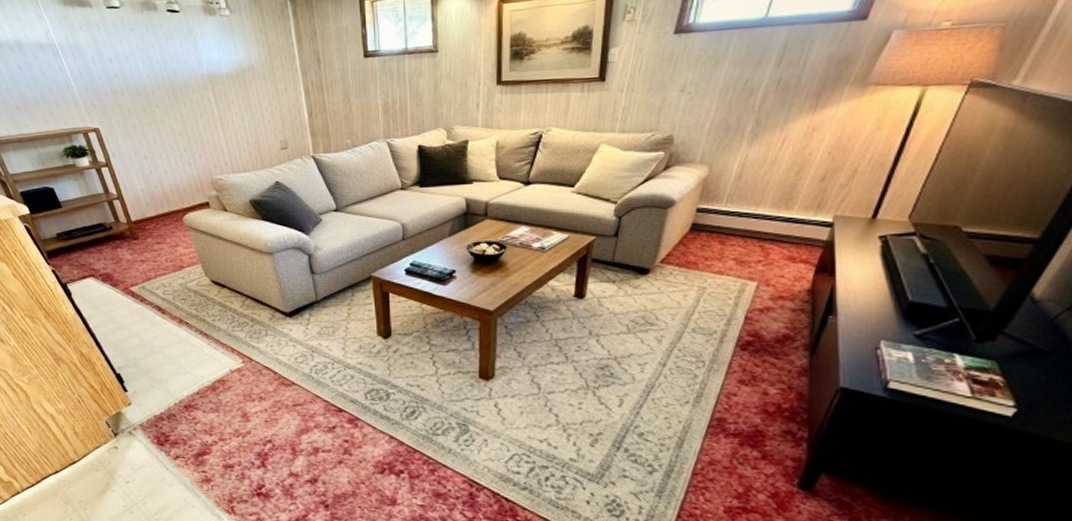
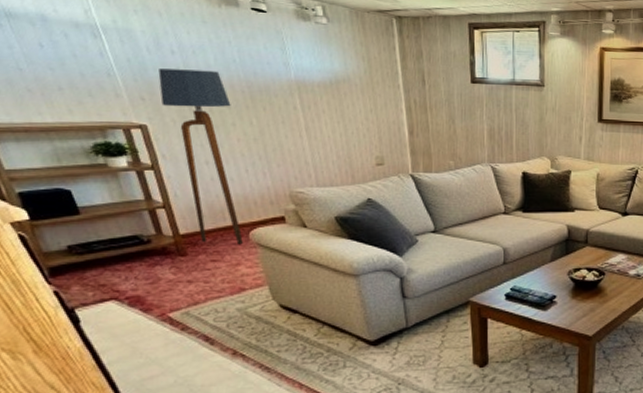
floor lamp: none [103,73,178,229] -> present [158,68,243,245]

